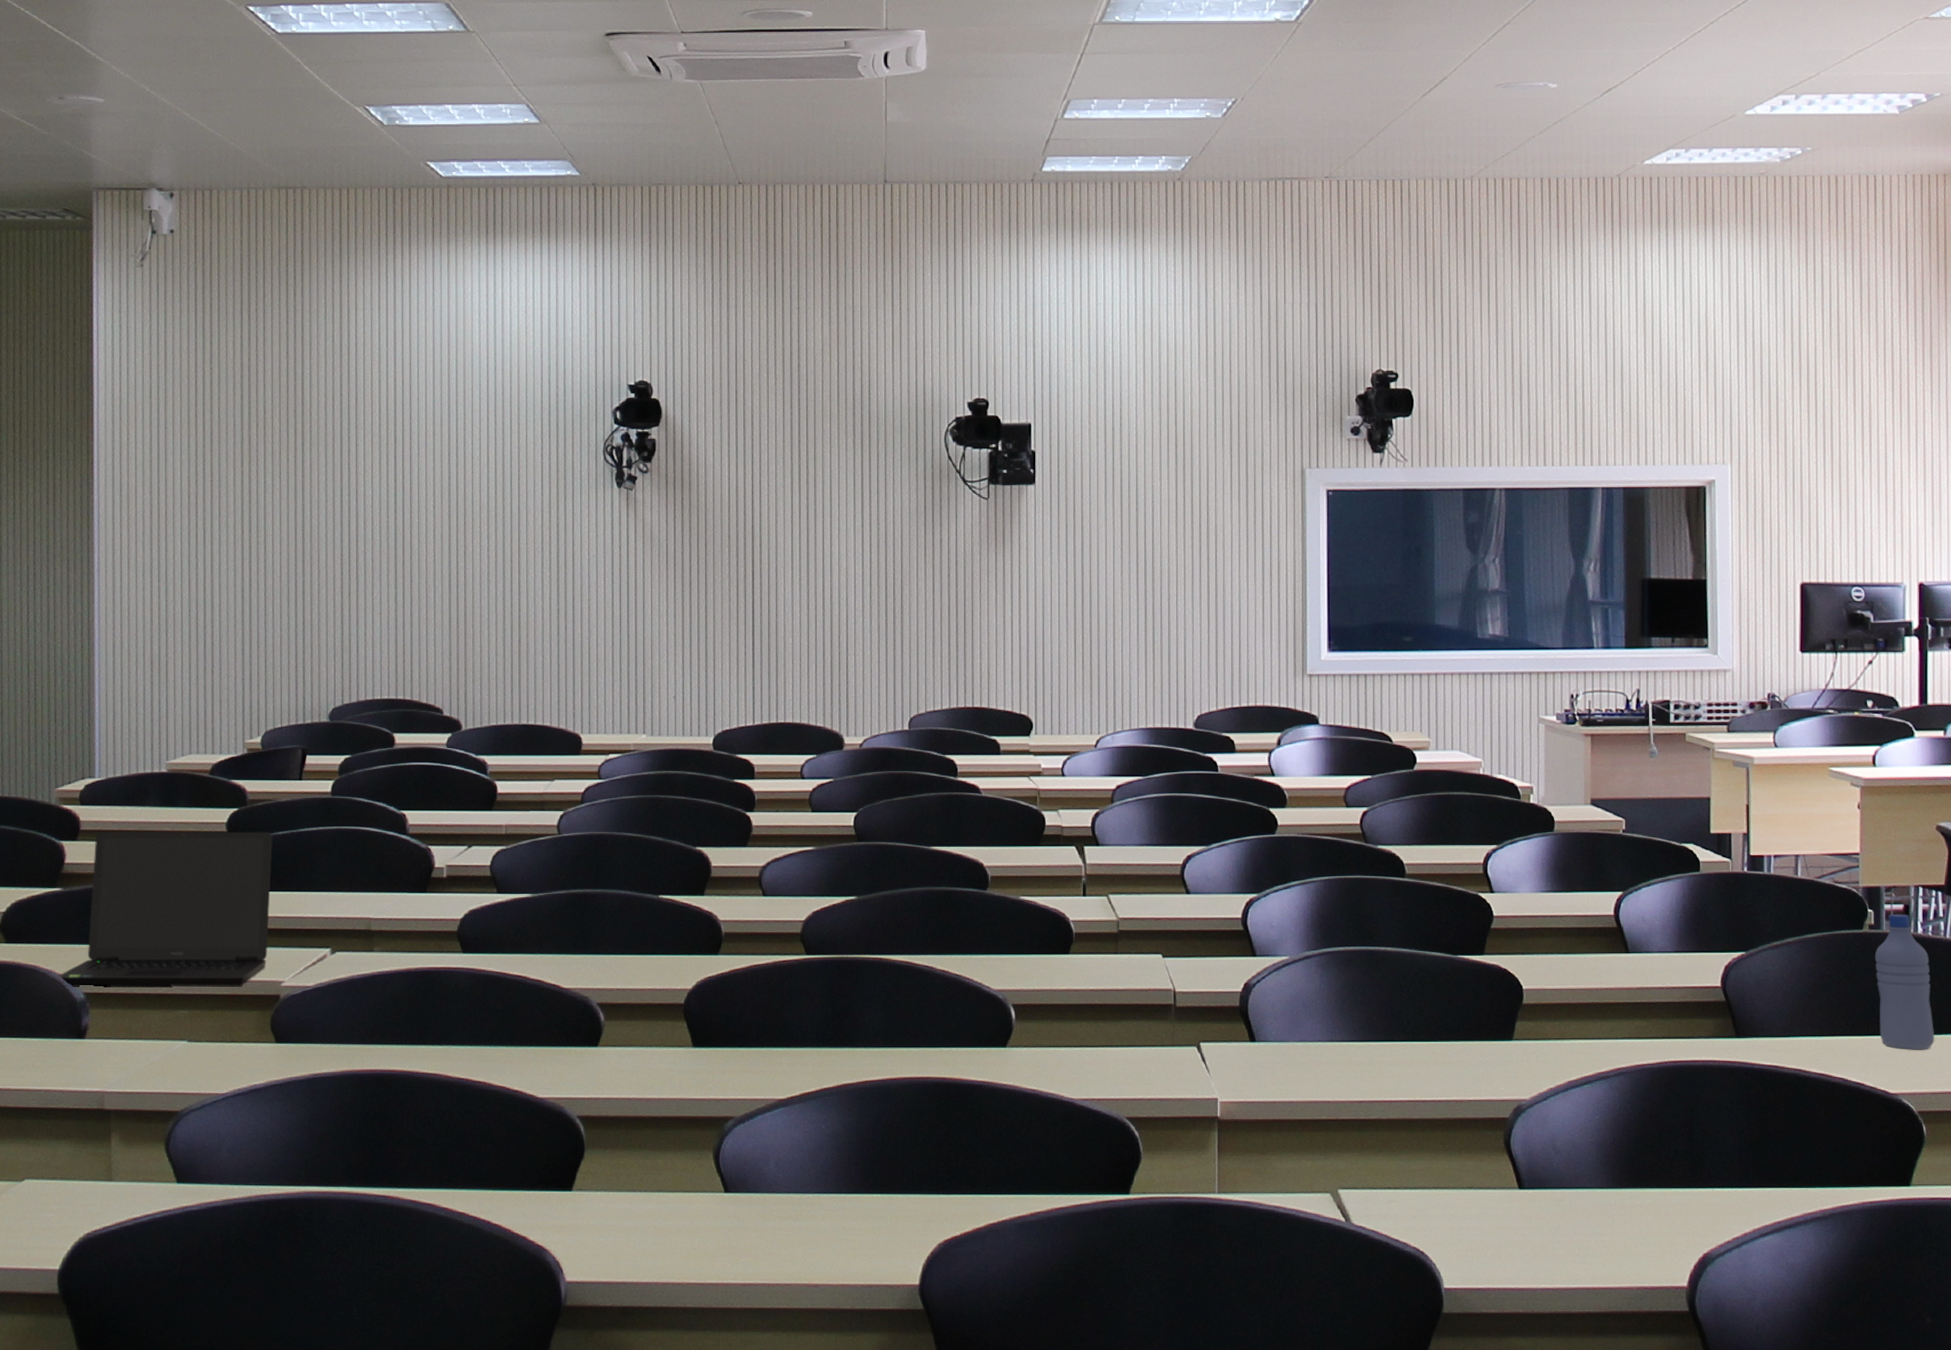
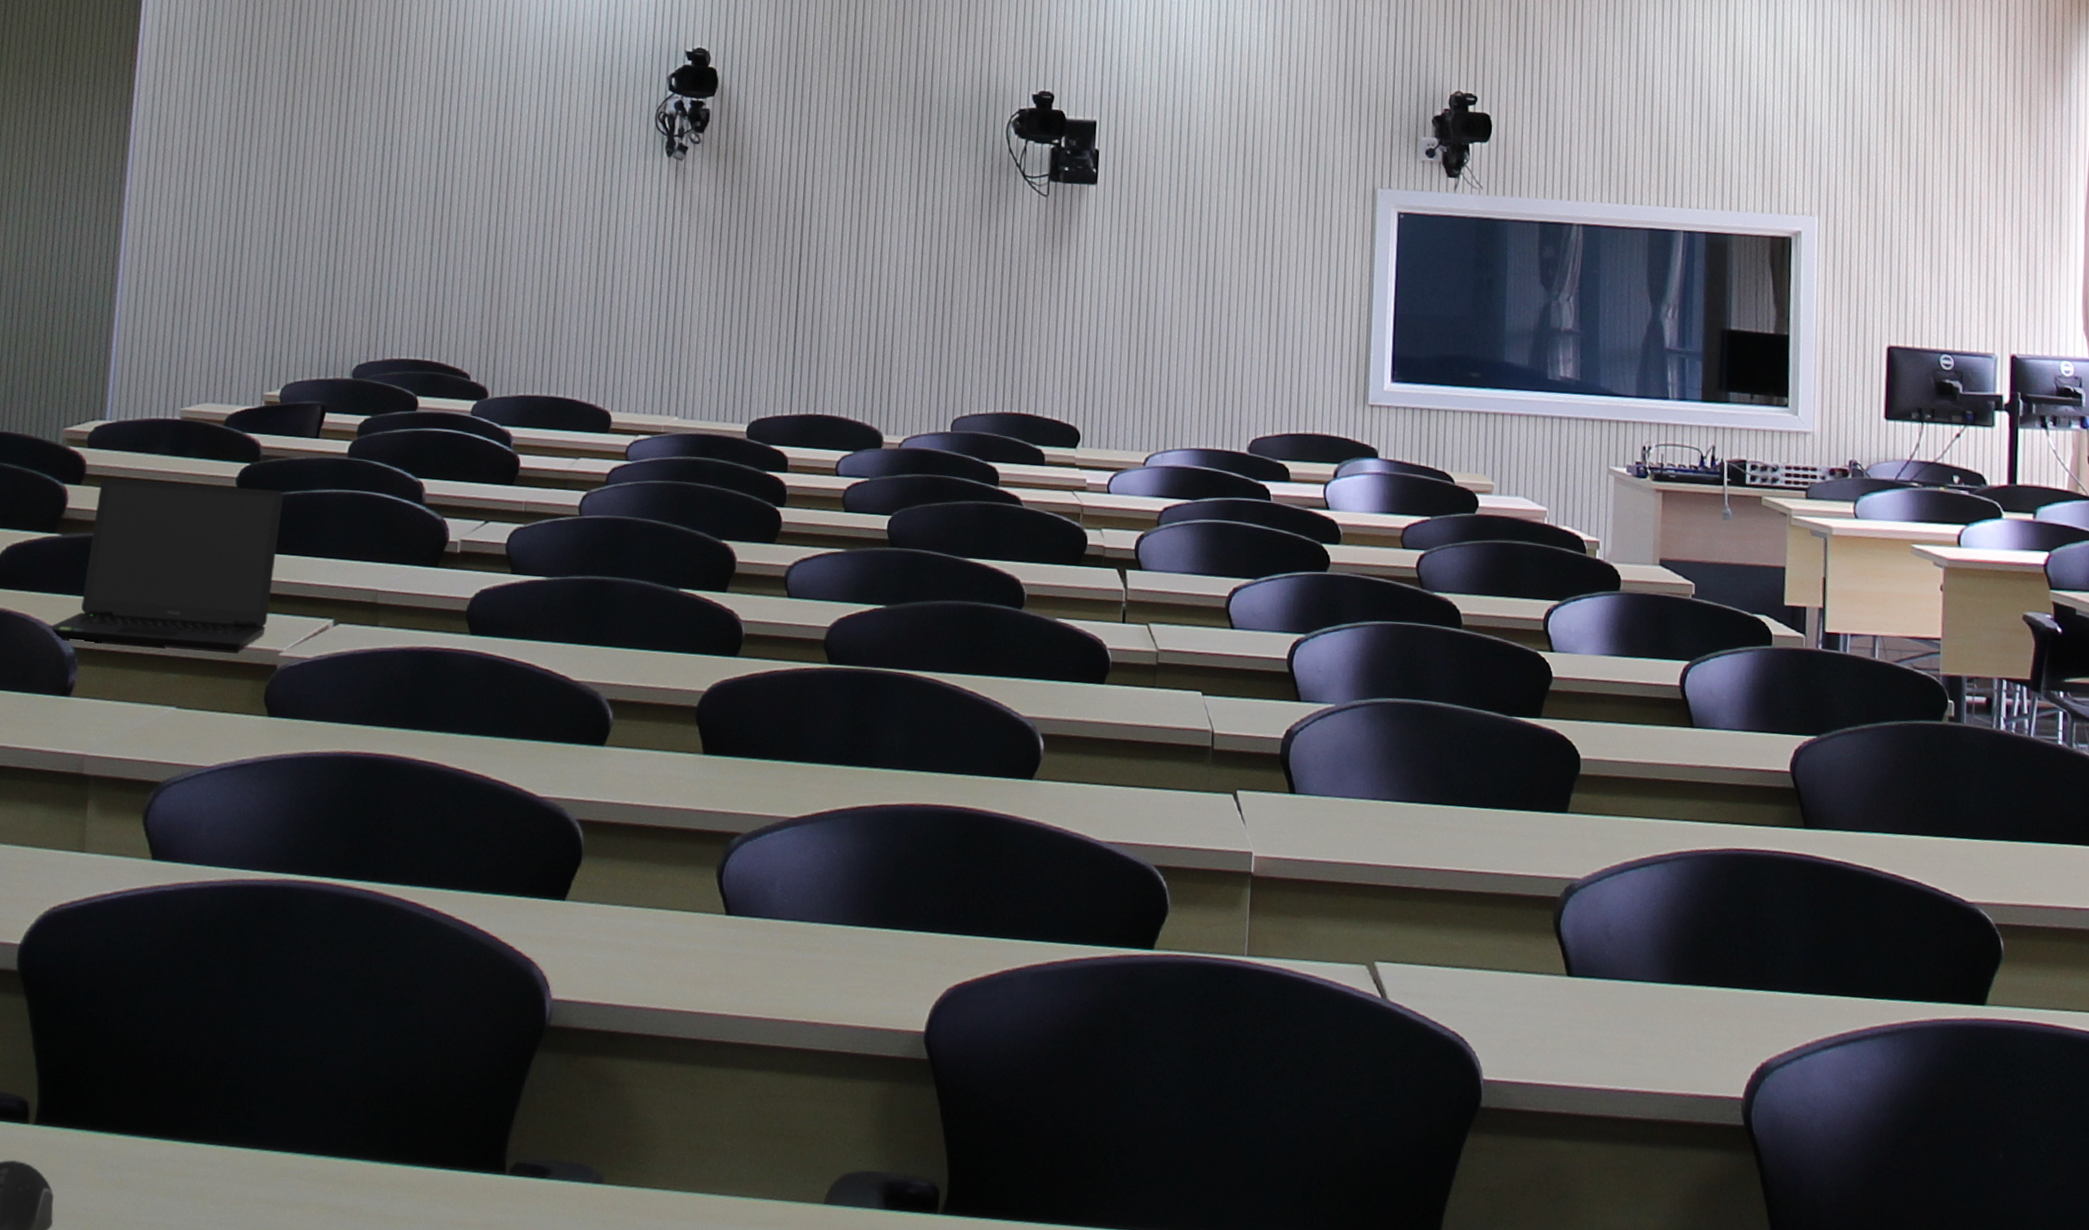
water bottle: present [1874,914,1935,1050] -> none [1953,707,2016,857]

